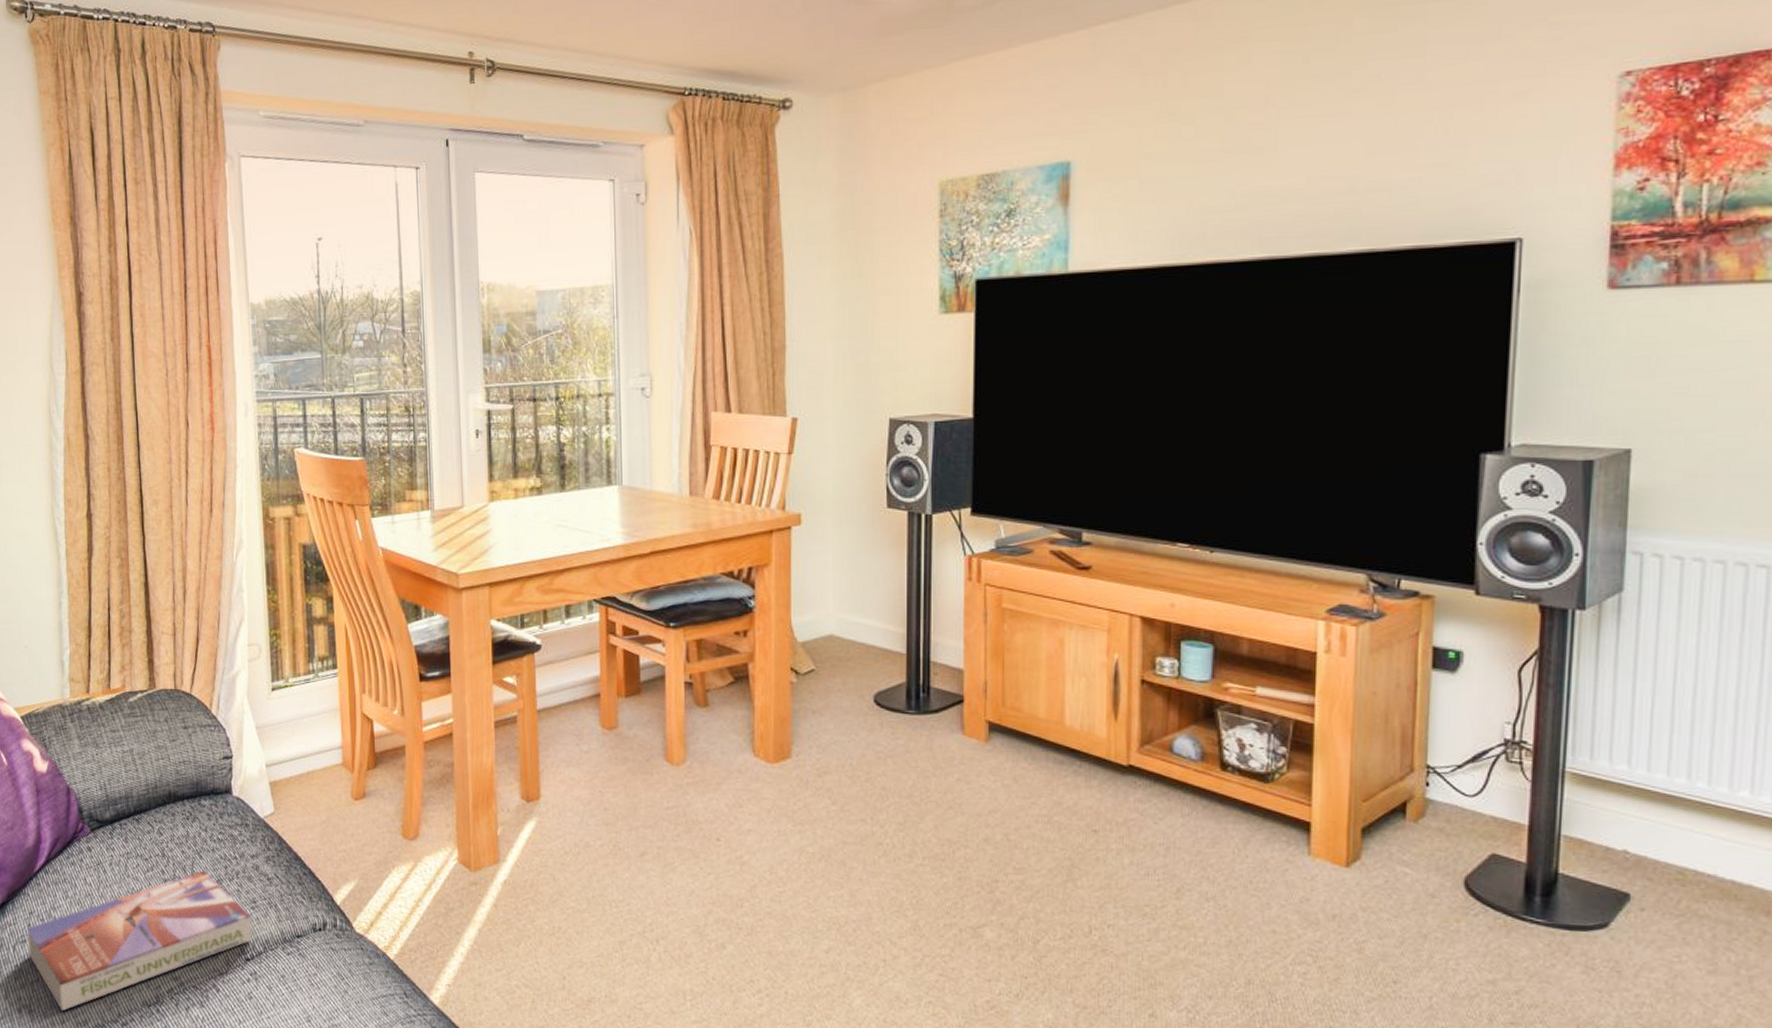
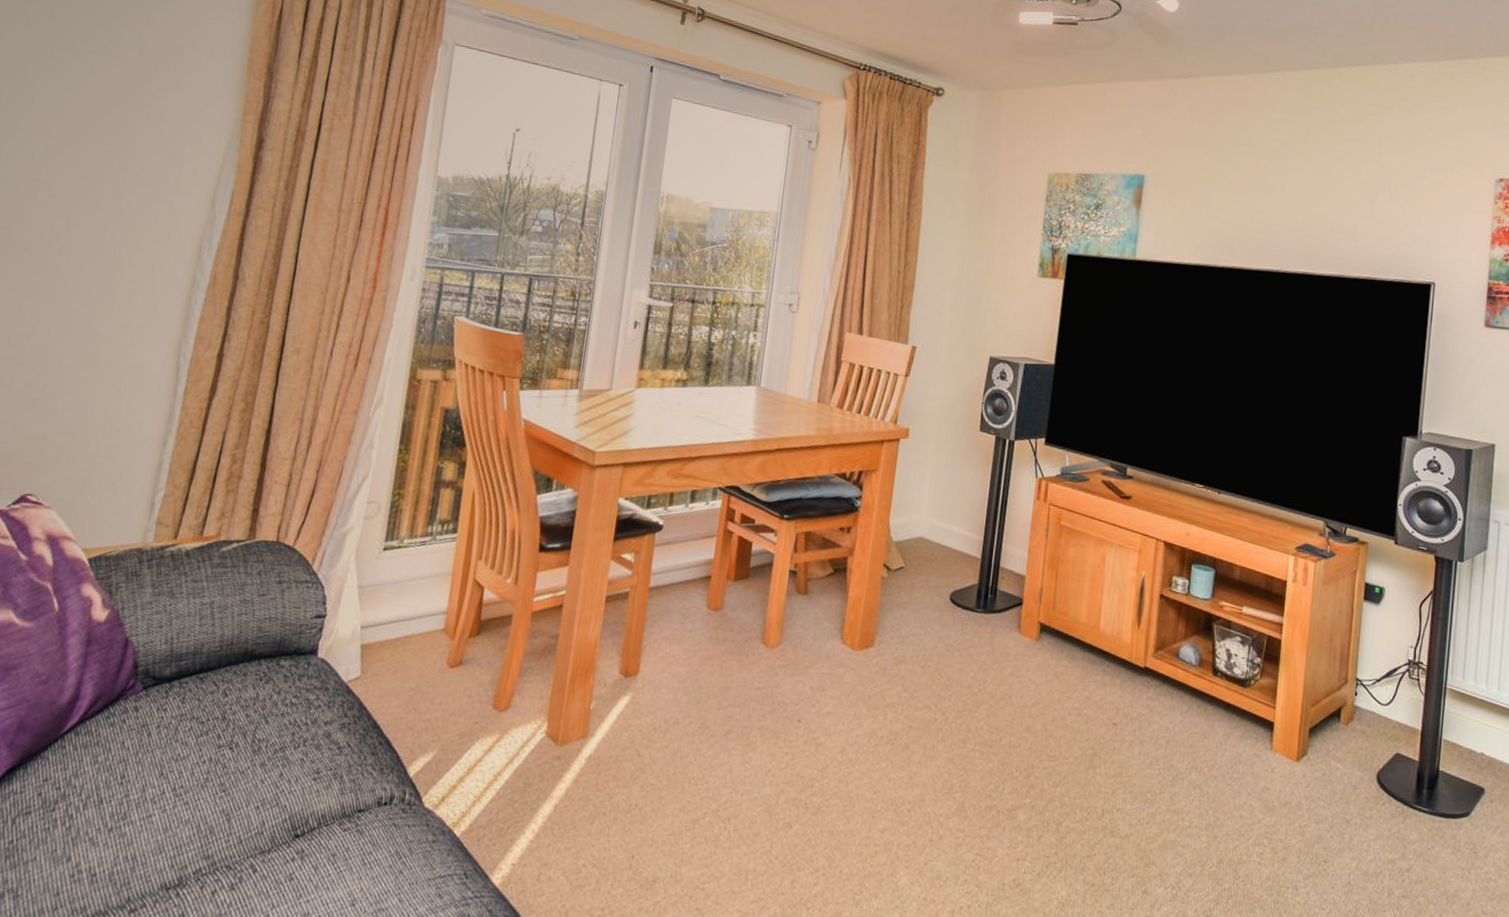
textbook: present [26,870,252,1012] -> none [30,736,310,896]

